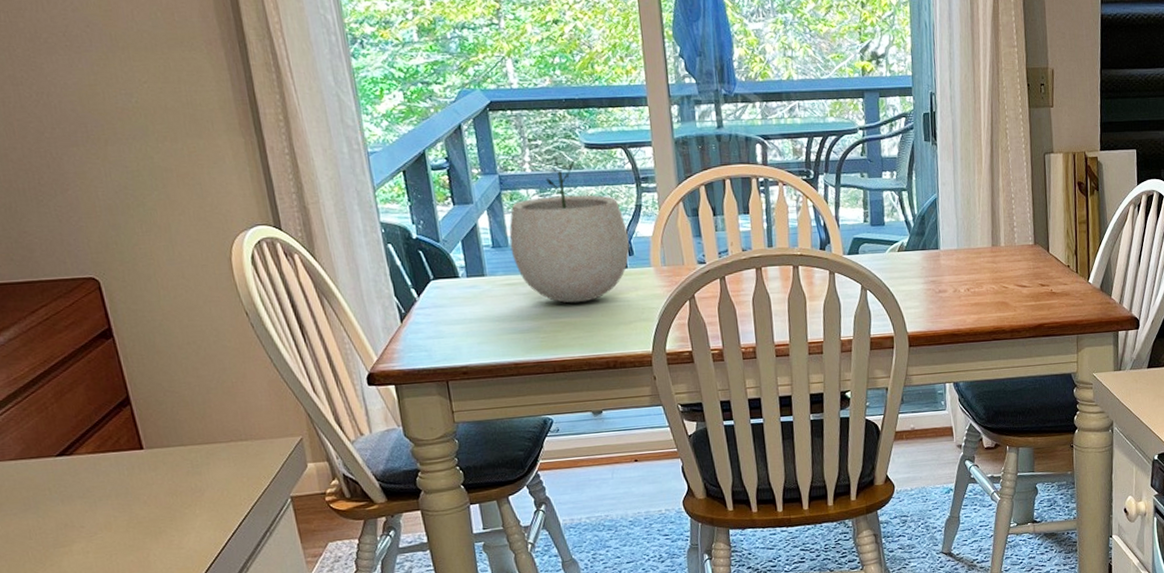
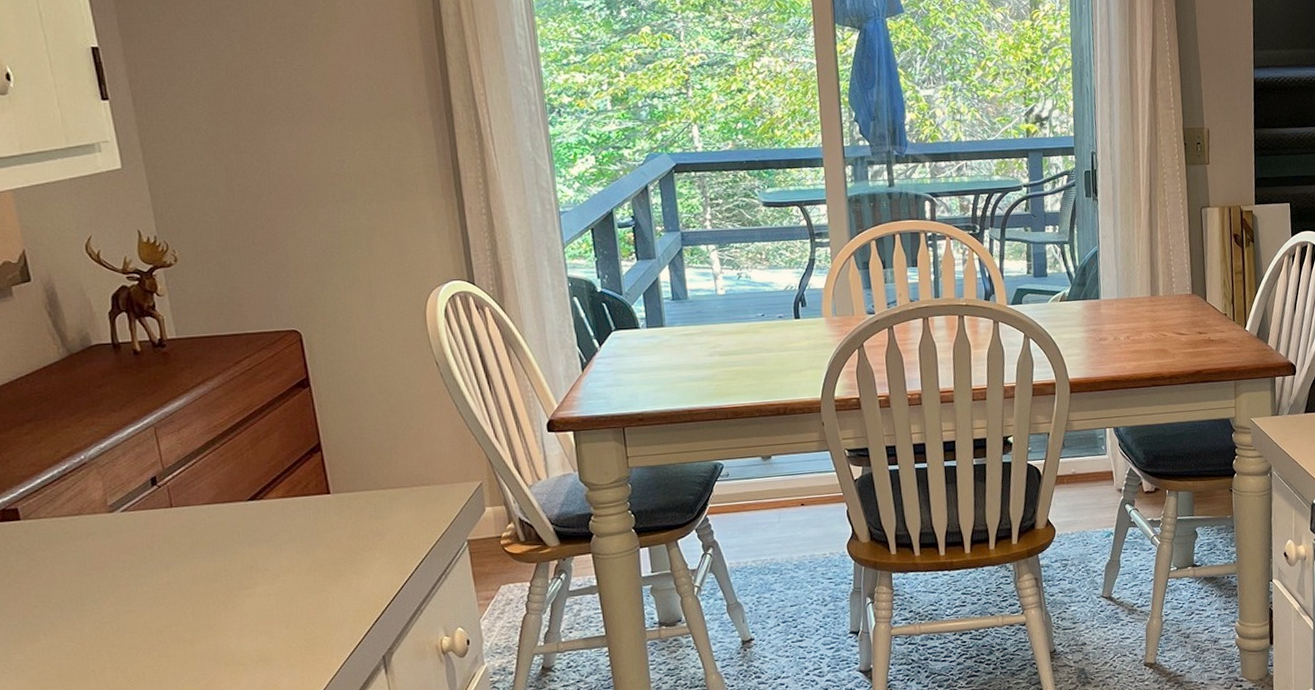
plant pot: present [509,157,630,303] -> none [688,215,803,352]

